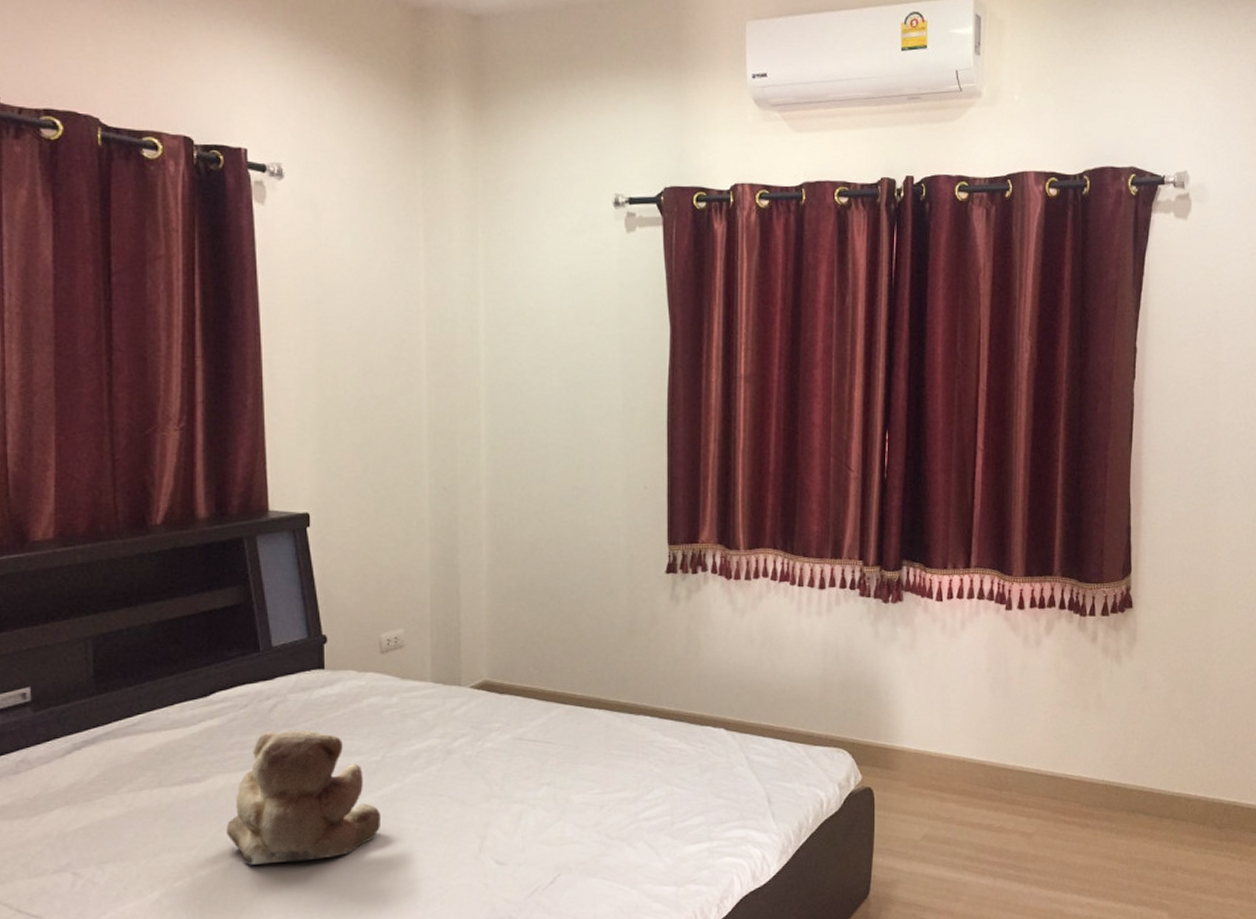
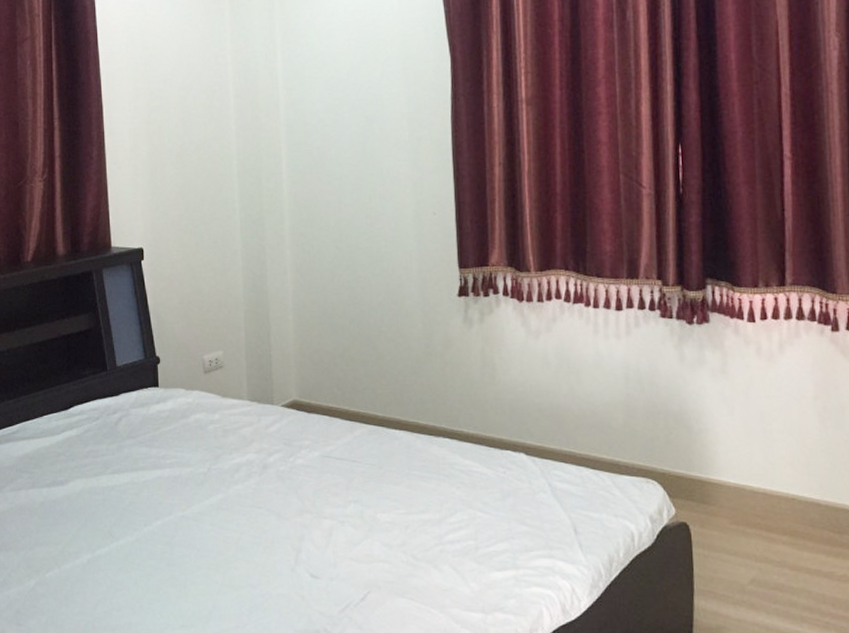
teddy bear: present [226,729,382,865] -> none [84,441,209,562]

